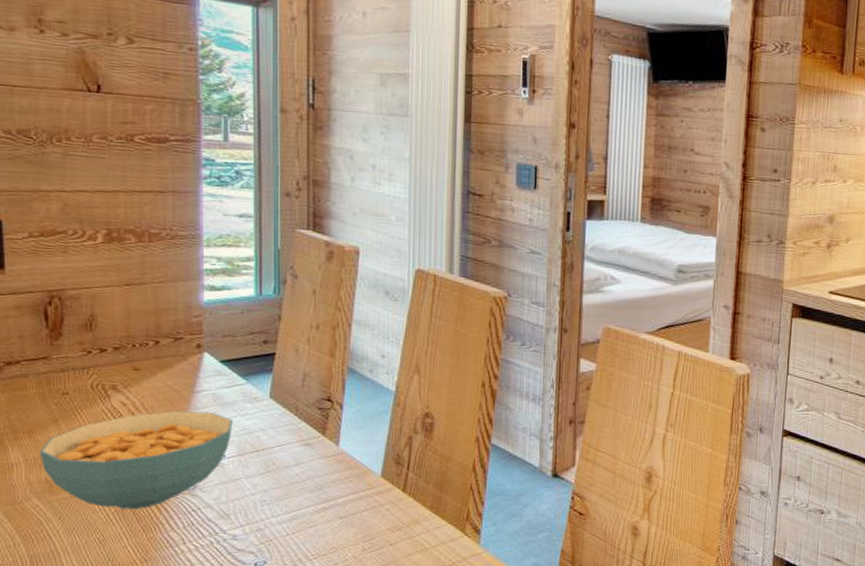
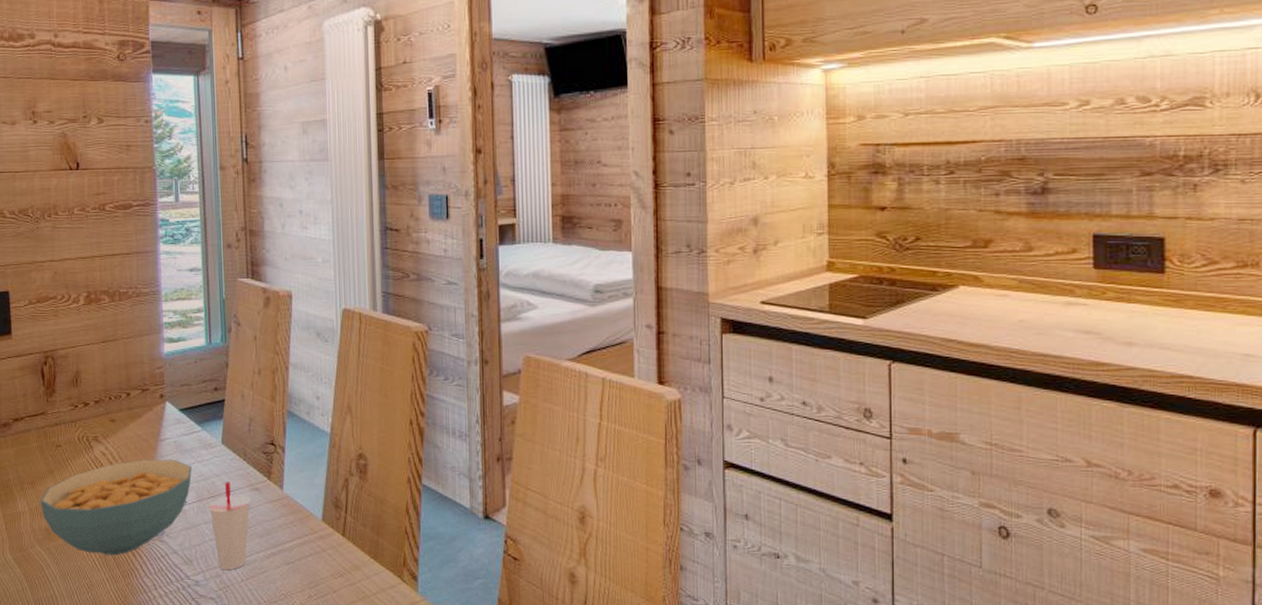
cup: none [251,436,302,524] -> present [208,481,251,570]

